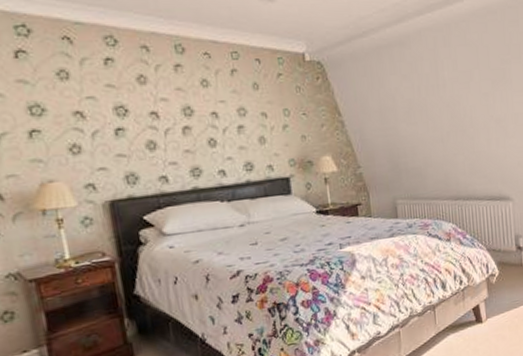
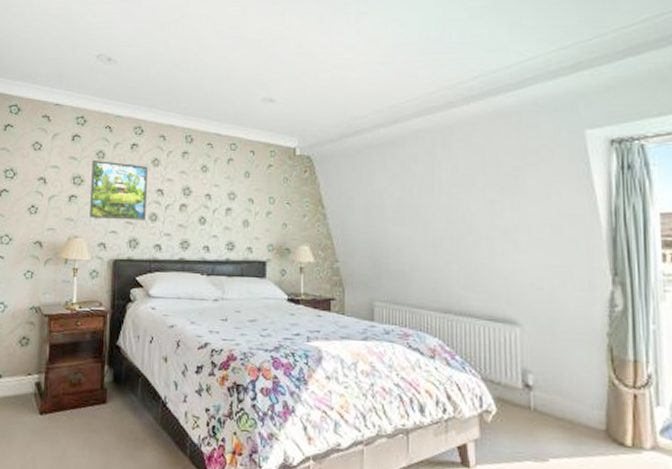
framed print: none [52,81,142,156] -> present [89,159,148,220]

